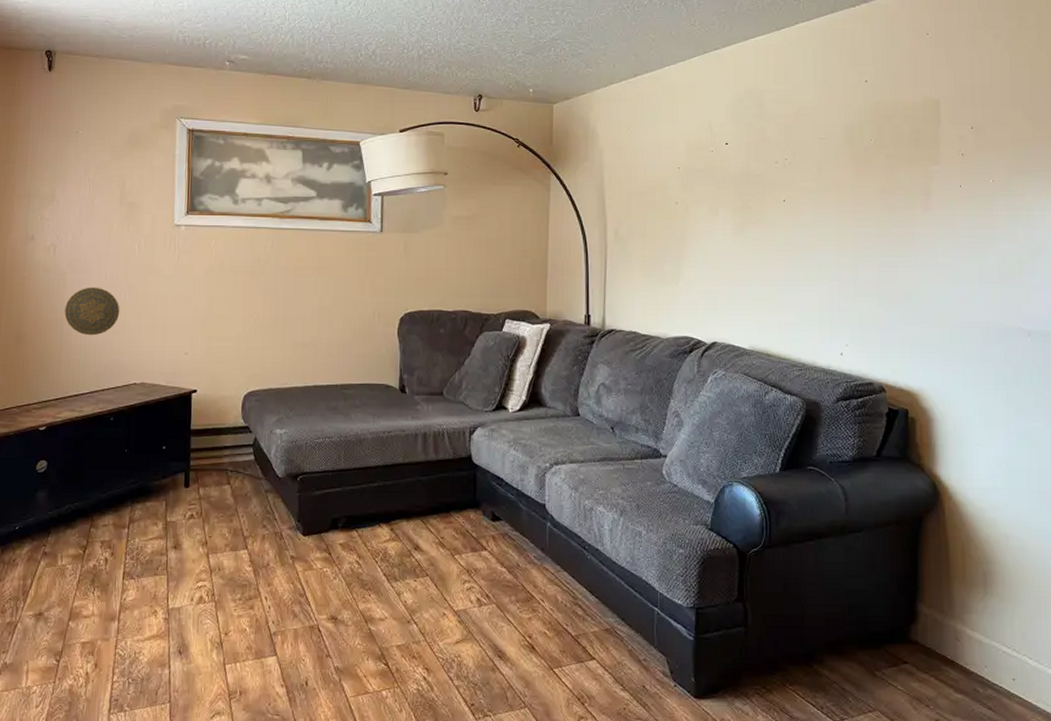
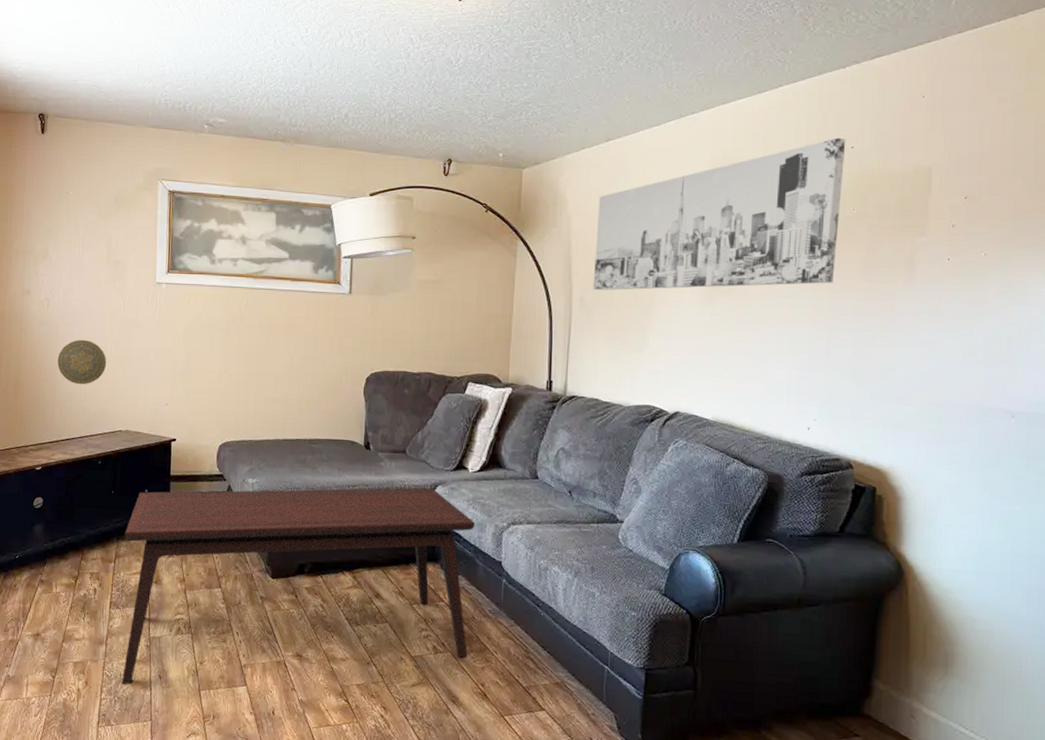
coffee table: none [137,430,516,665] -> present [122,487,475,685]
wall art: none [626,72,860,224] -> present [592,138,846,291]

